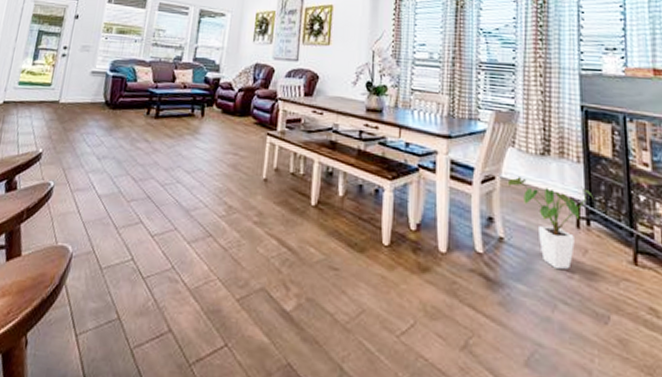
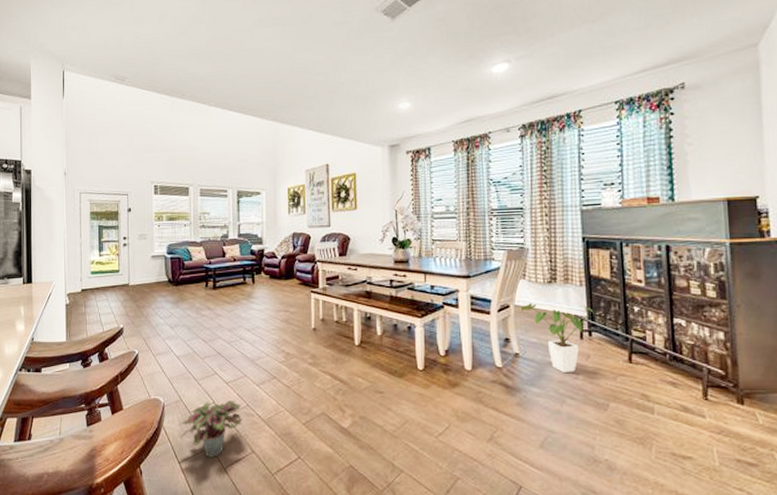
potted plant: none [83,257,166,333] -> present [178,401,243,458]

